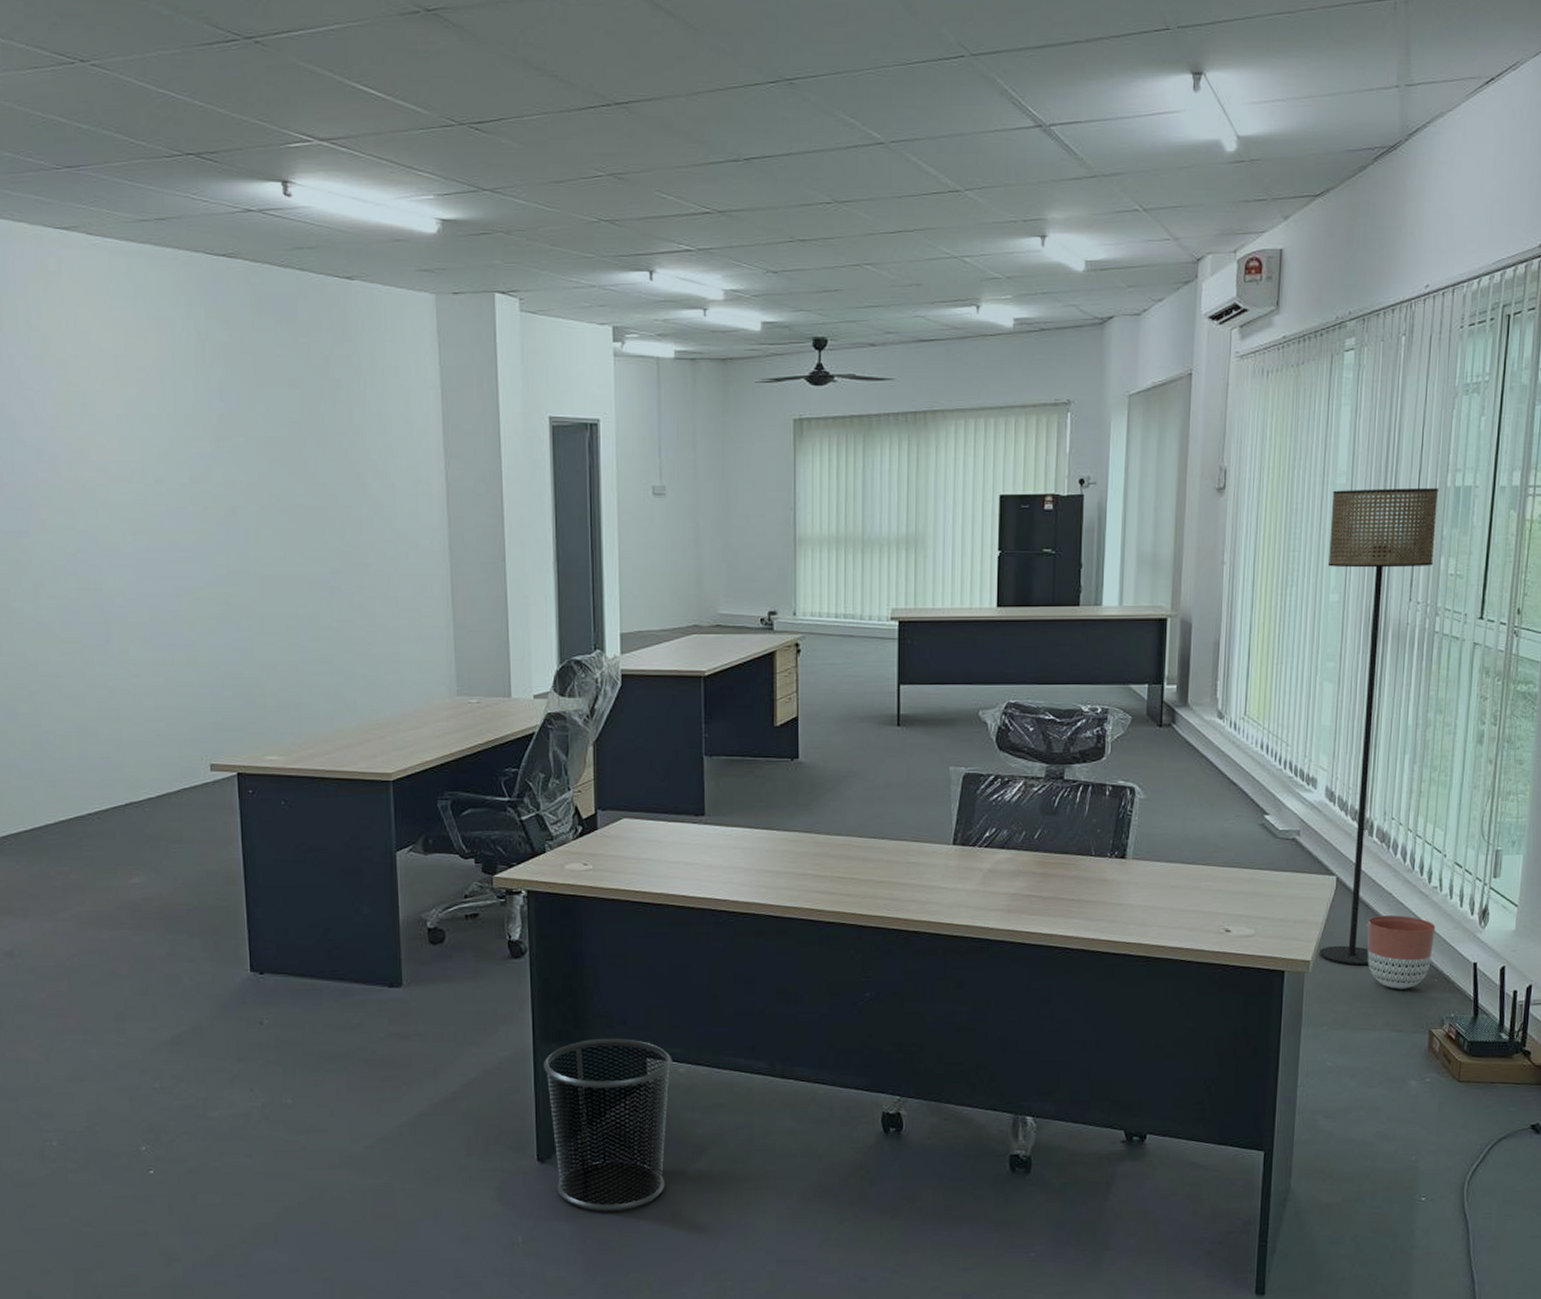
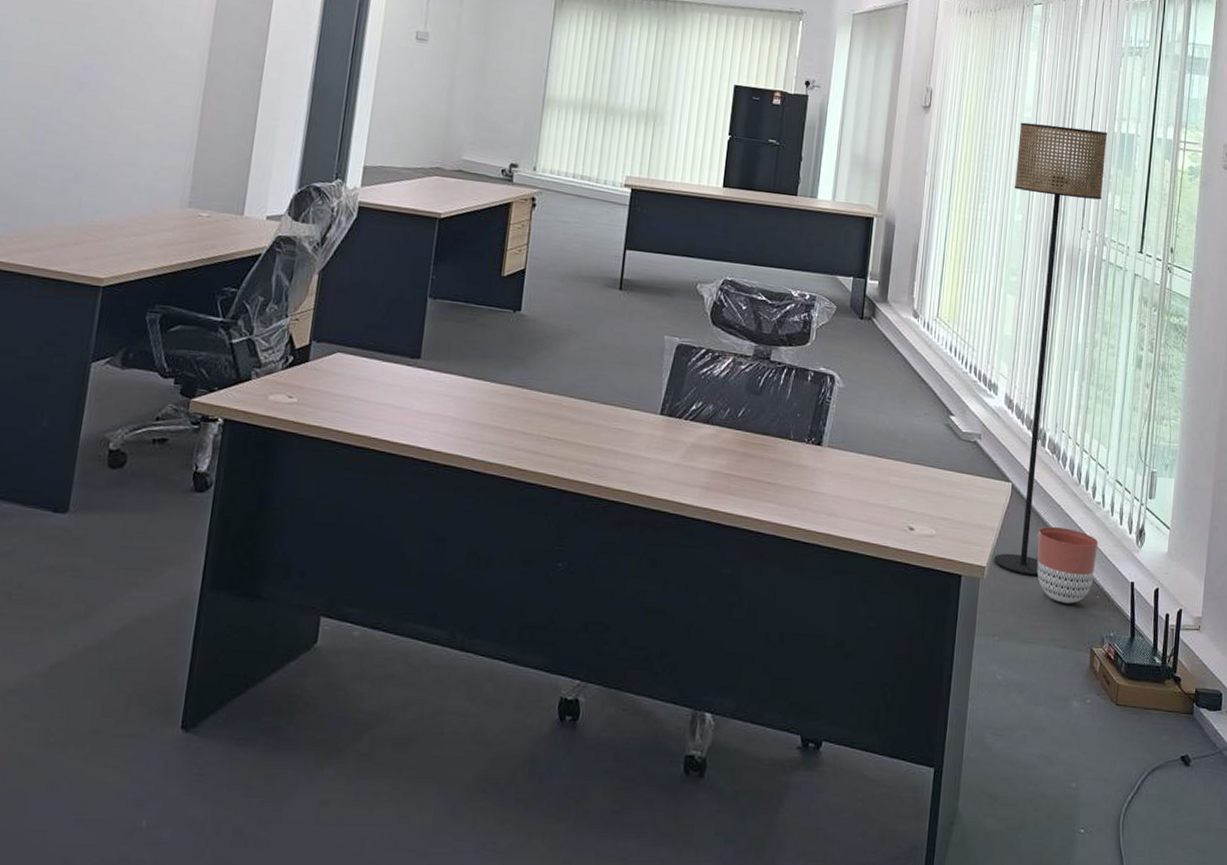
waste bin: present [544,1038,672,1212] -> none [197,590,348,795]

